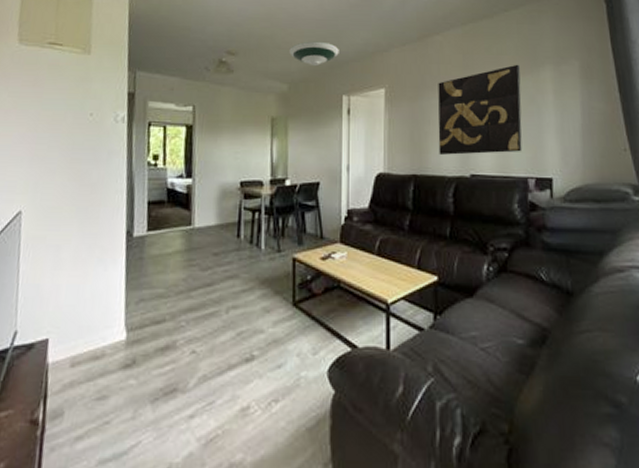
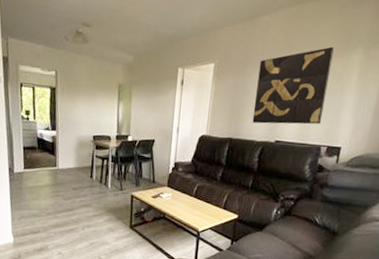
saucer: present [289,41,339,65] -> none [136,16,179,40]

